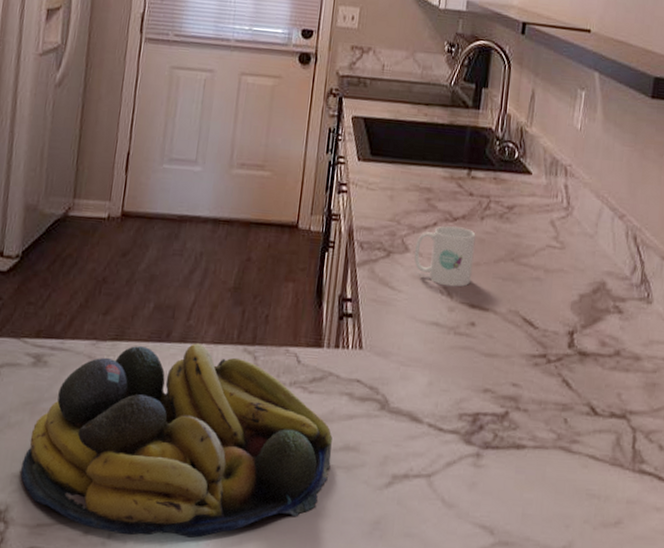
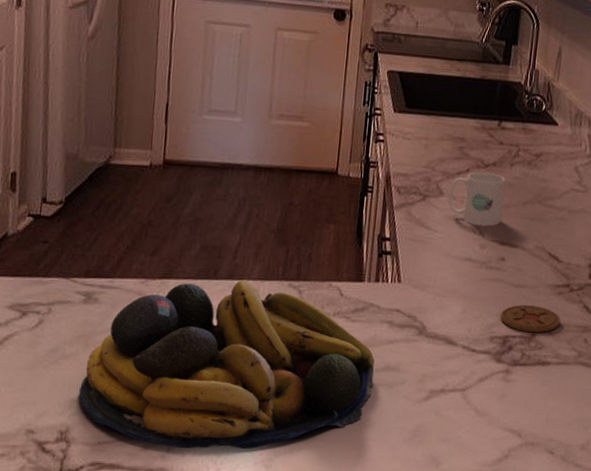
coaster: none [469,377,538,411] -> present [500,305,561,333]

